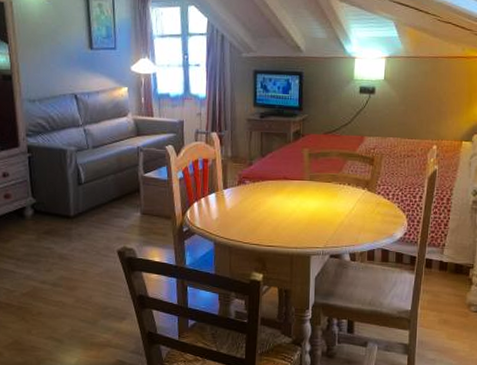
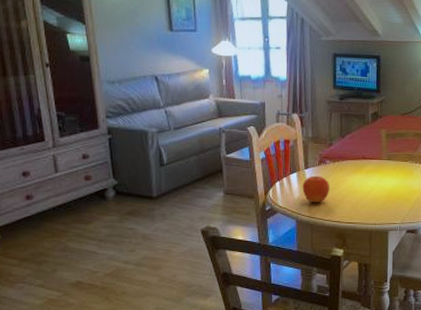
fruit: none [221,196,250,225] -> present [302,175,330,203]

